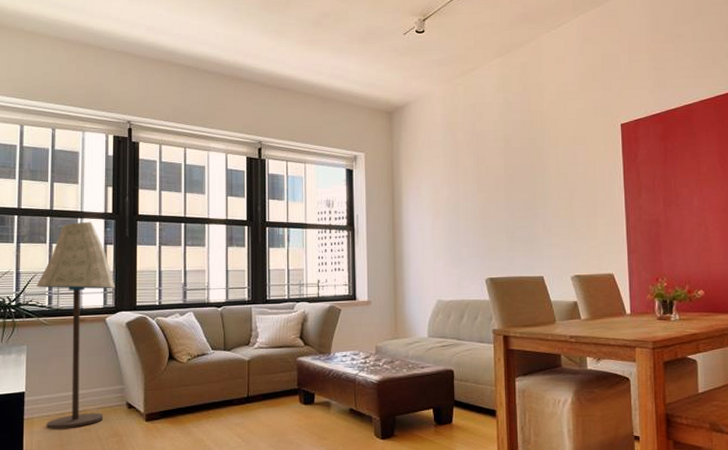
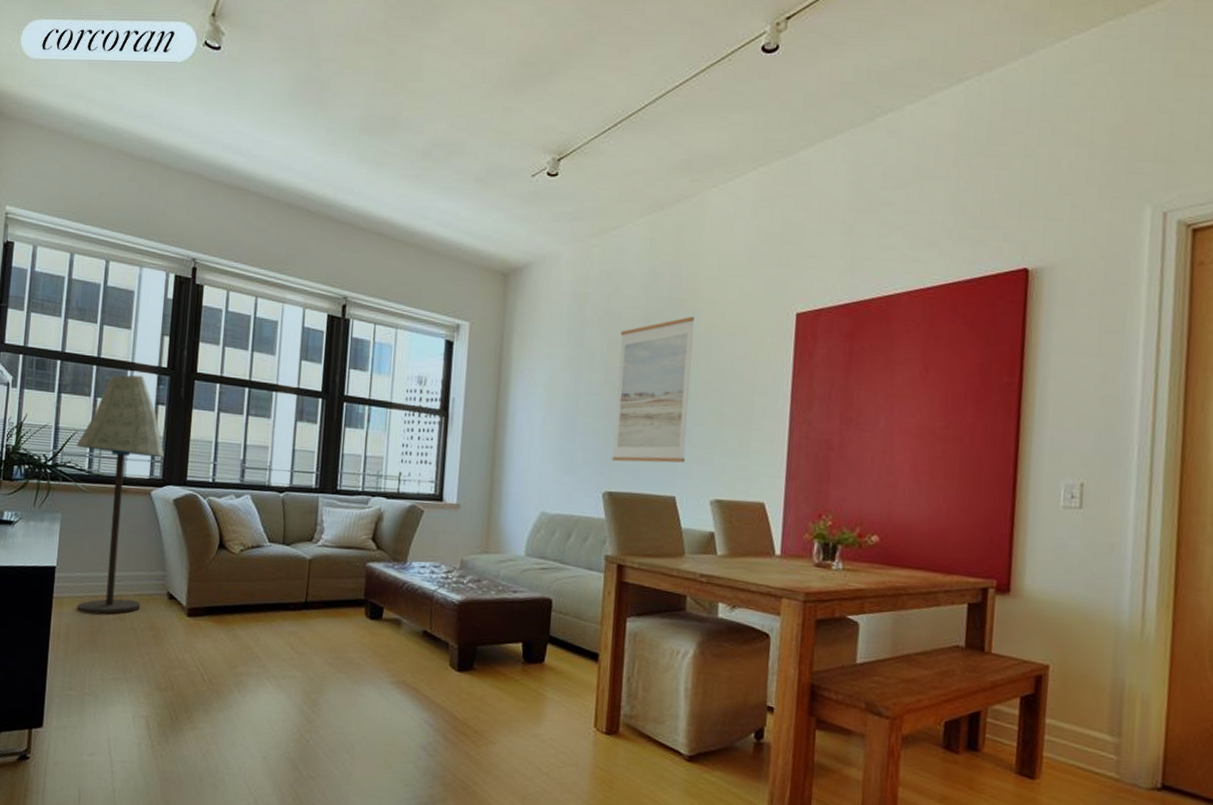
wall art: none [487,133,547,253] -> present [612,316,695,463]

